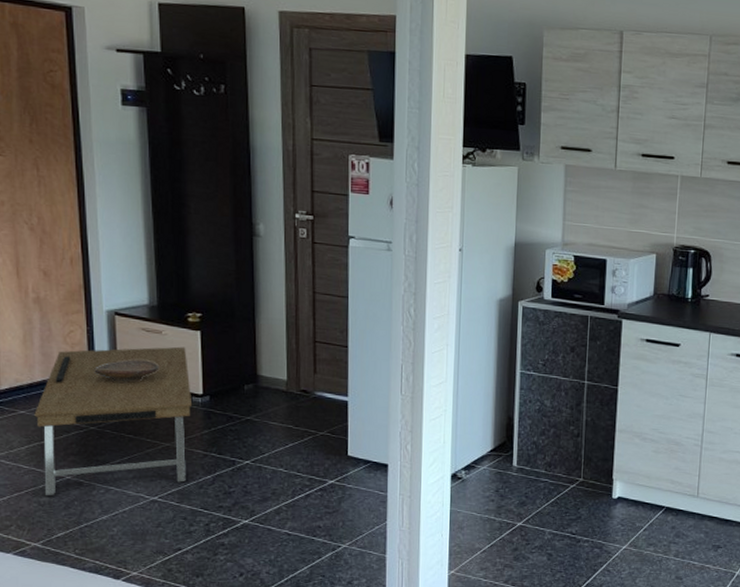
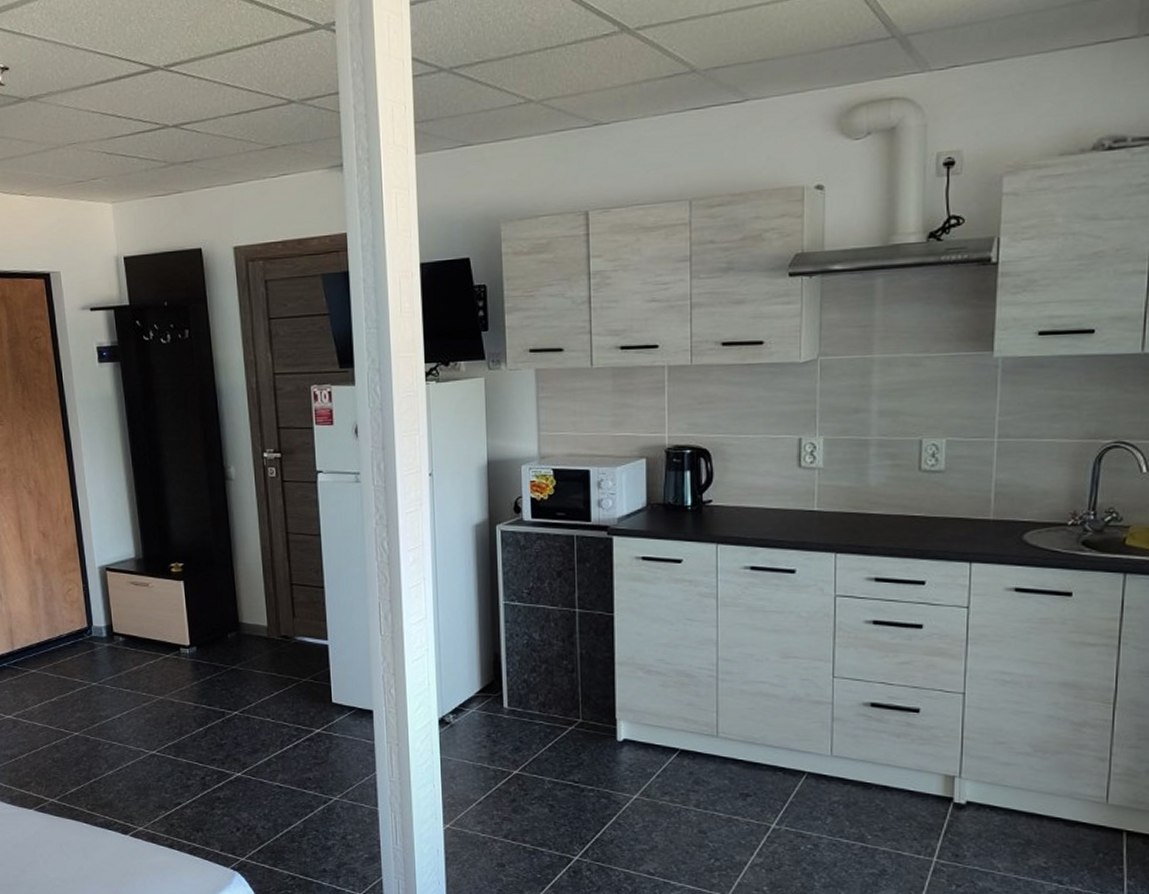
coffee table: present [34,346,193,495] -> none [43,598,182,752]
decorative bowl: present [94,359,160,383] -> none [92,614,149,637]

